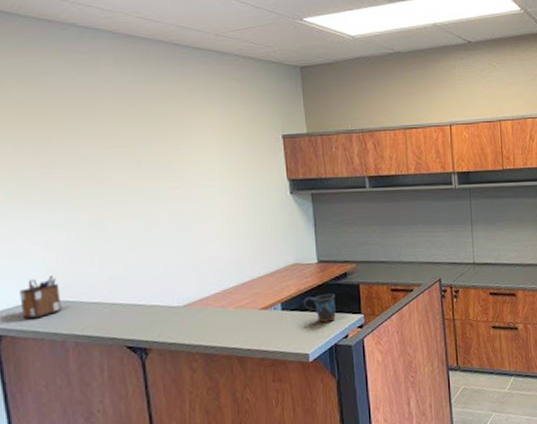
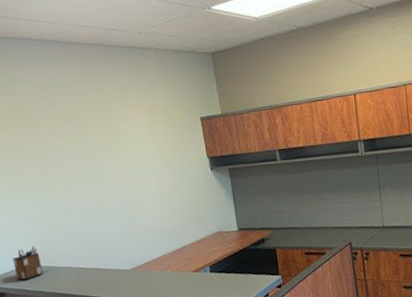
mug: present [304,293,336,322] -> none [228,257,257,283]

